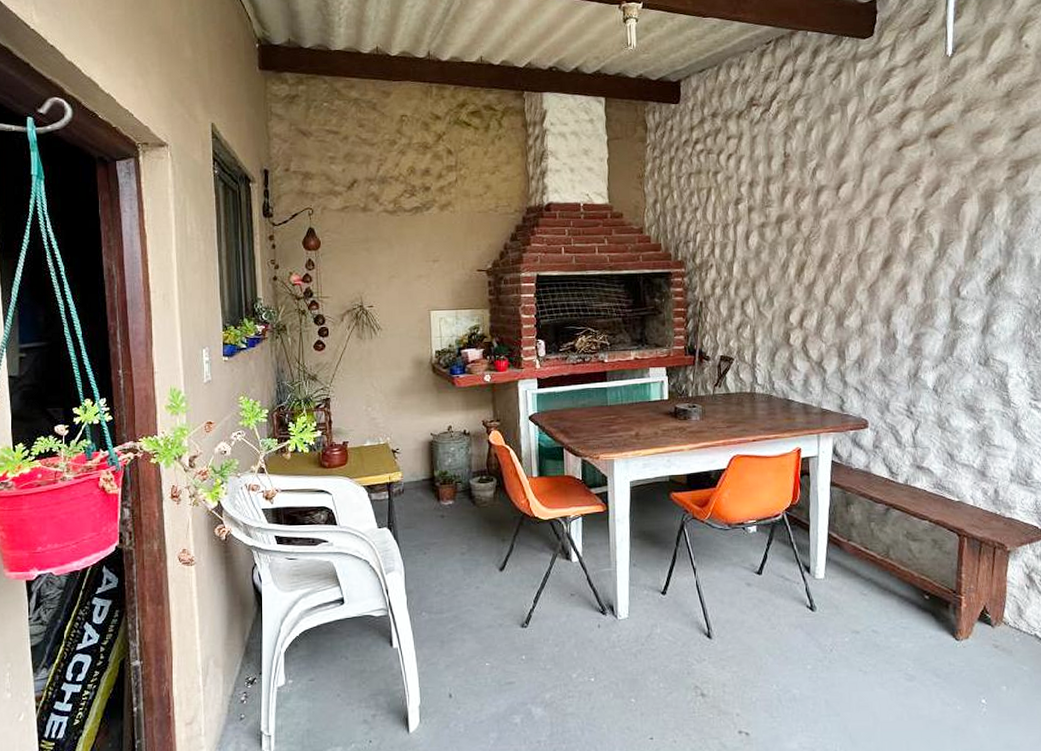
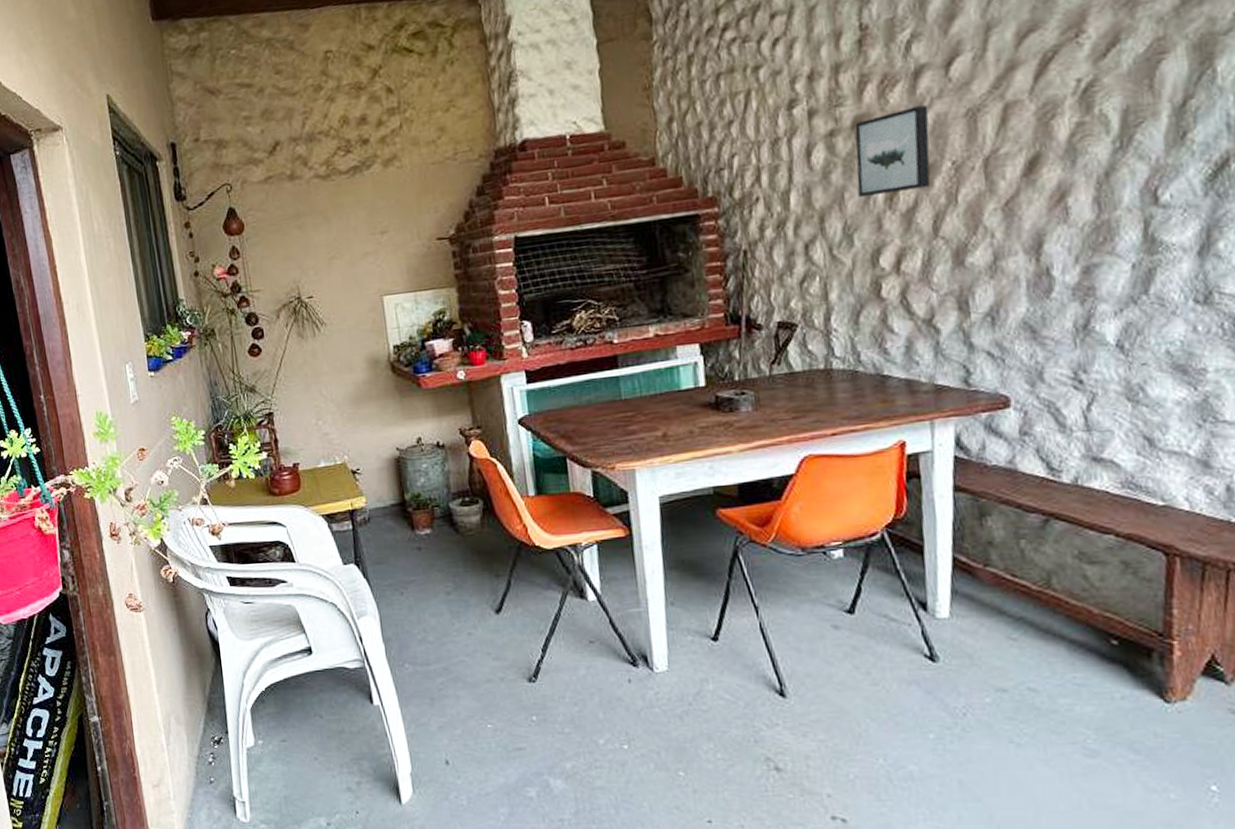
wall art: none [778,213,825,271] -> present [855,105,931,197]

